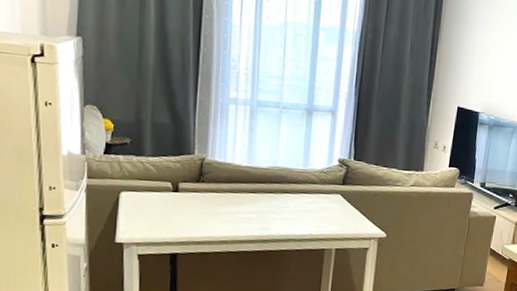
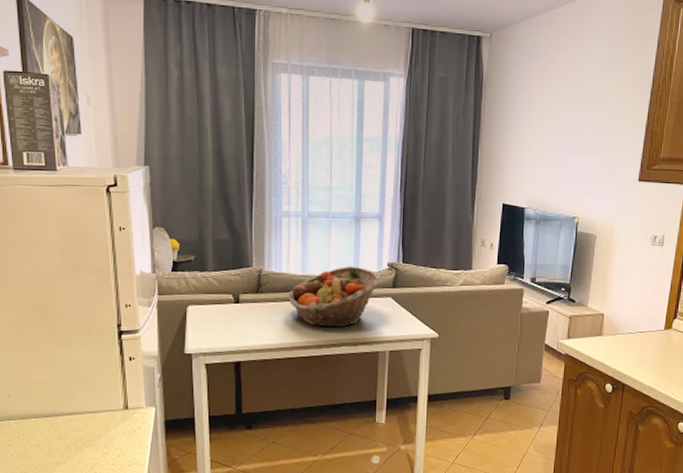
fruit basket: none [232,159,330,223] -> present [288,266,381,328]

